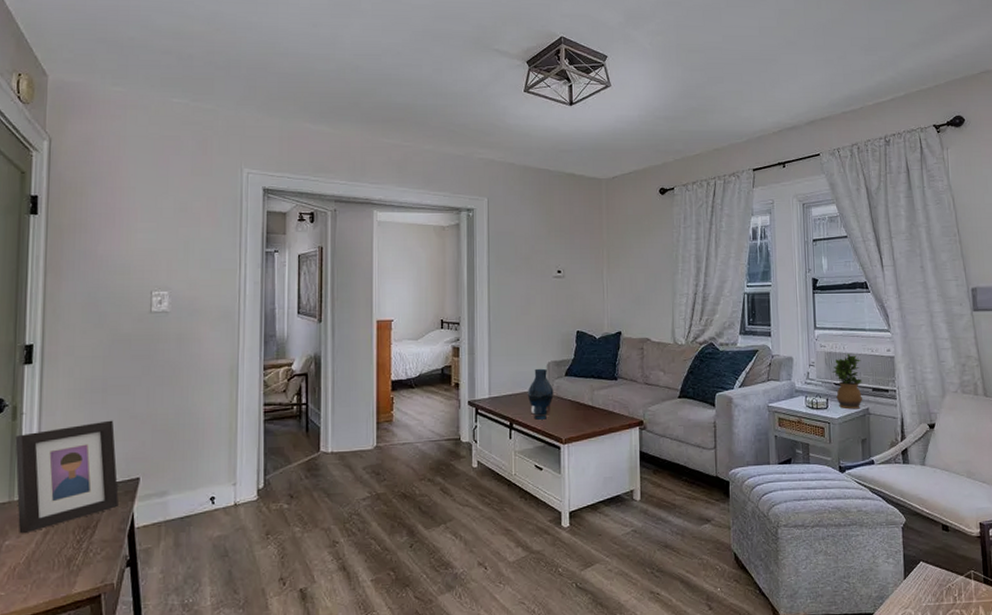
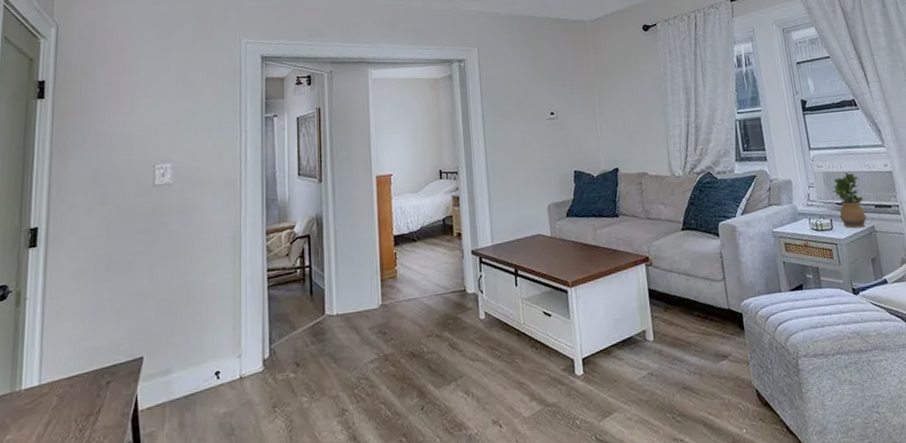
picture frame: present [15,420,119,534] -> none [18,298,122,427]
vase: present [527,368,554,420] -> none [529,211,557,264]

